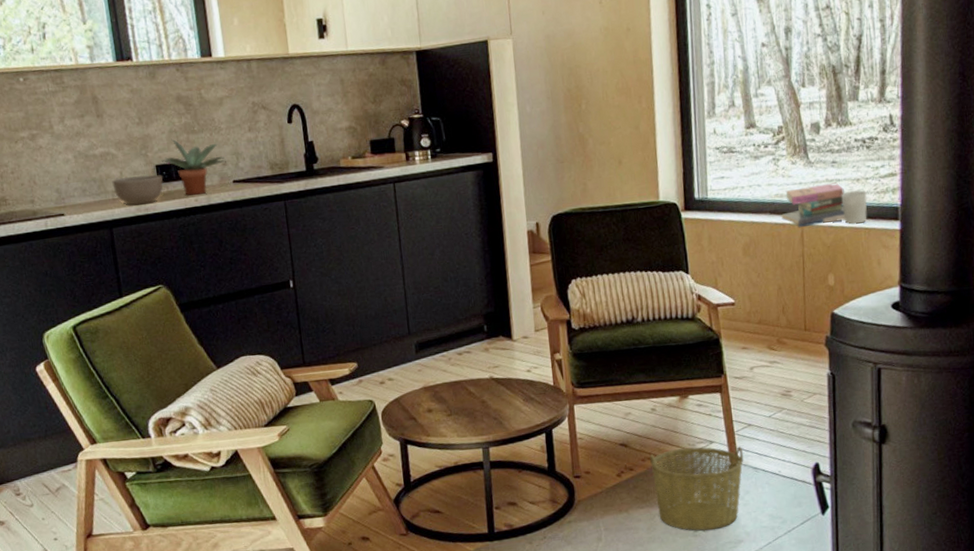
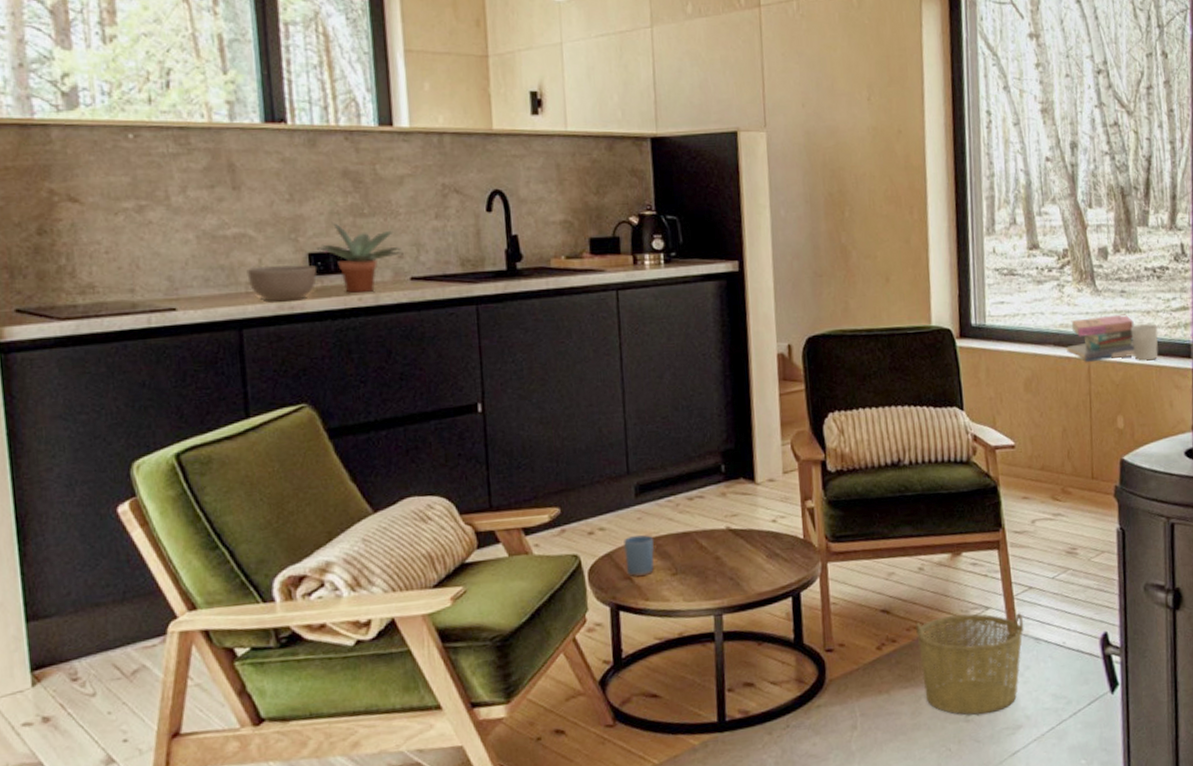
mug: none [408,383,433,417] -> present [624,534,655,576]

